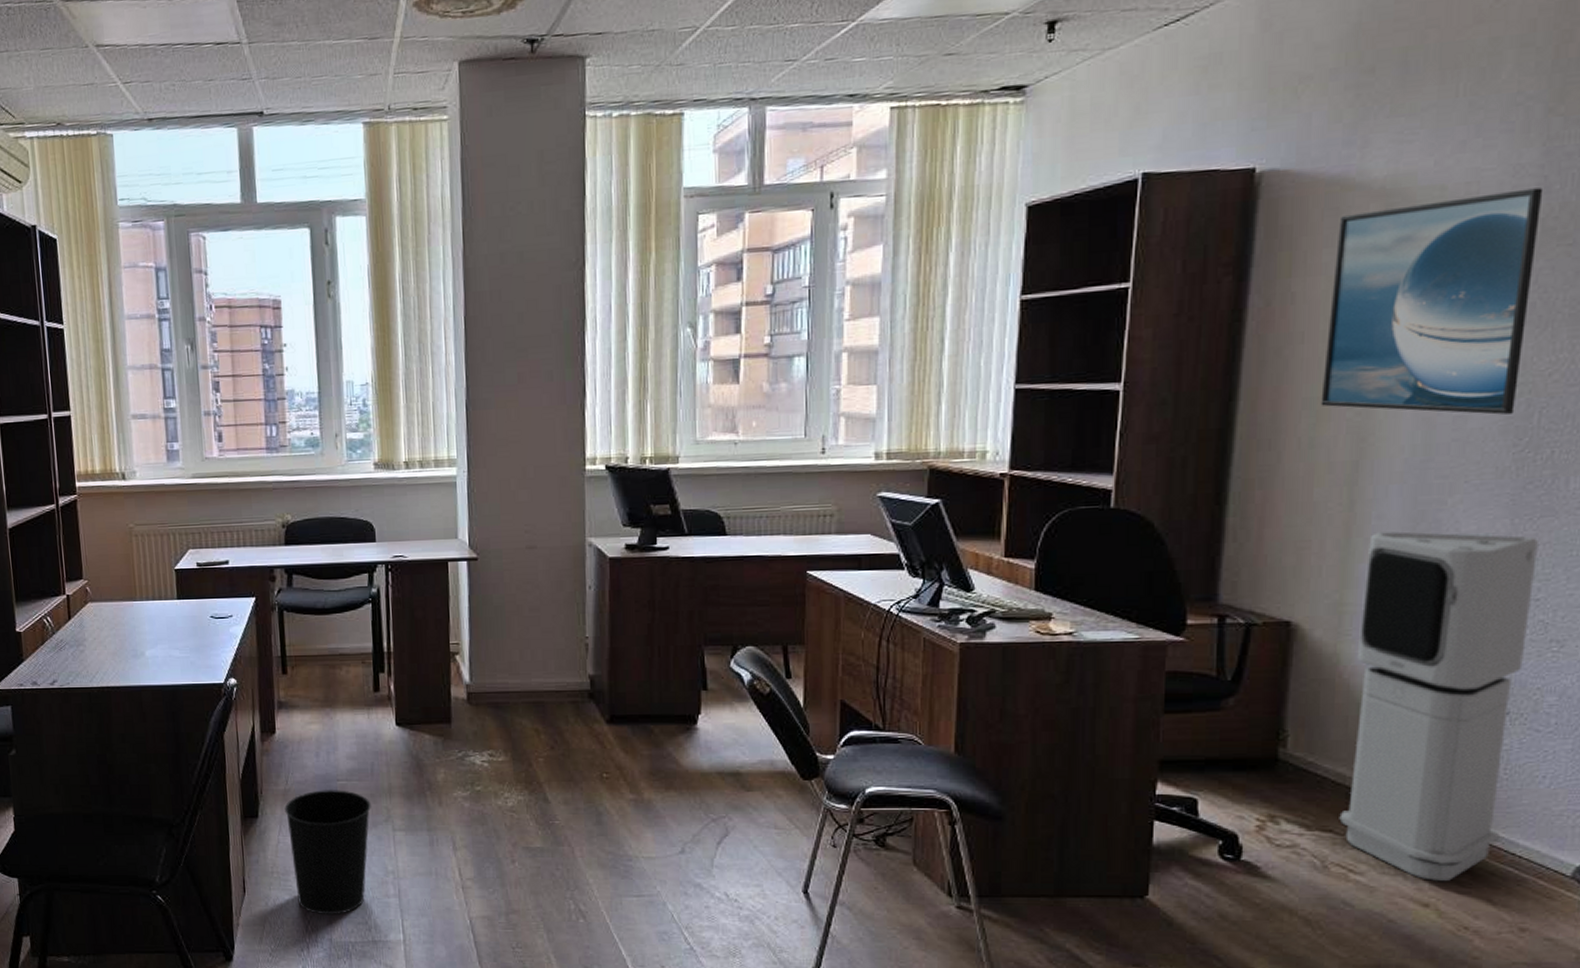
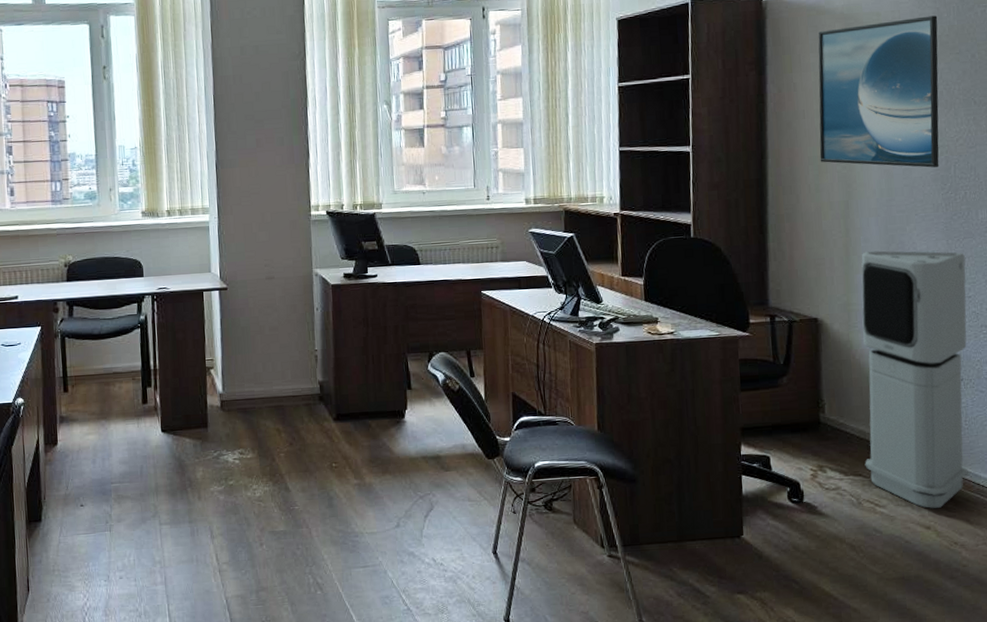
wastebasket: present [284,790,371,916] -> none [65,491,141,606]

